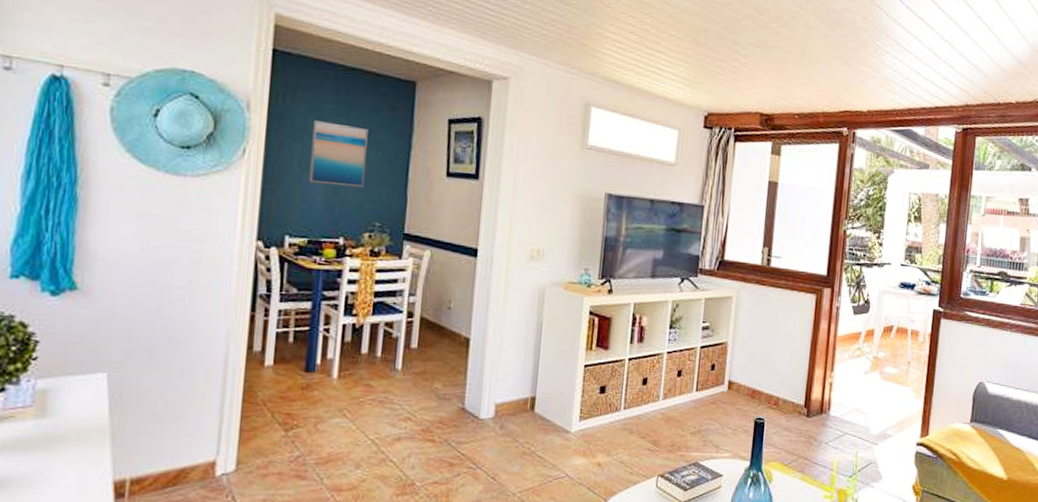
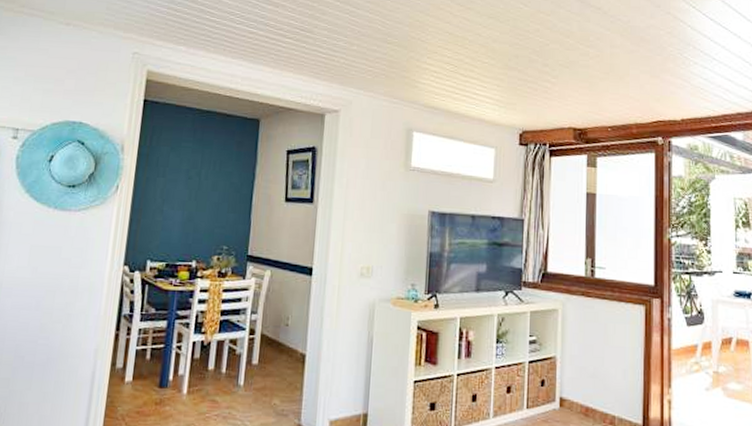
wall art: present [309,120,368,188] -> none [169,158,219,215]

